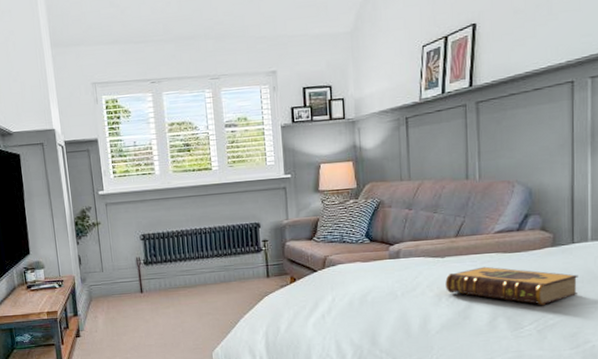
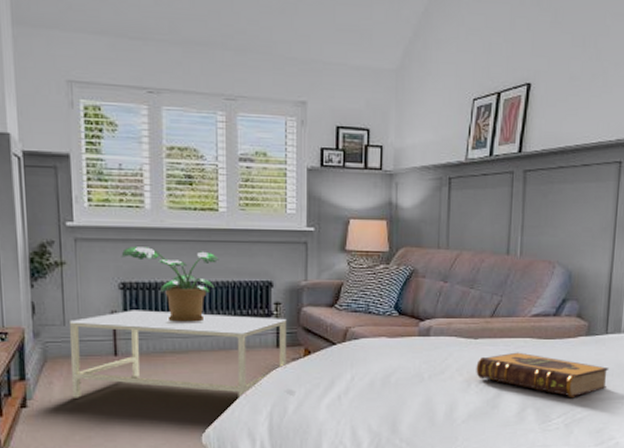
coffee table: none [106,252,277,328] -> present [70,310,287,399]
potted plant: none [140,203,216,263] -> present [121,247,219,322]

